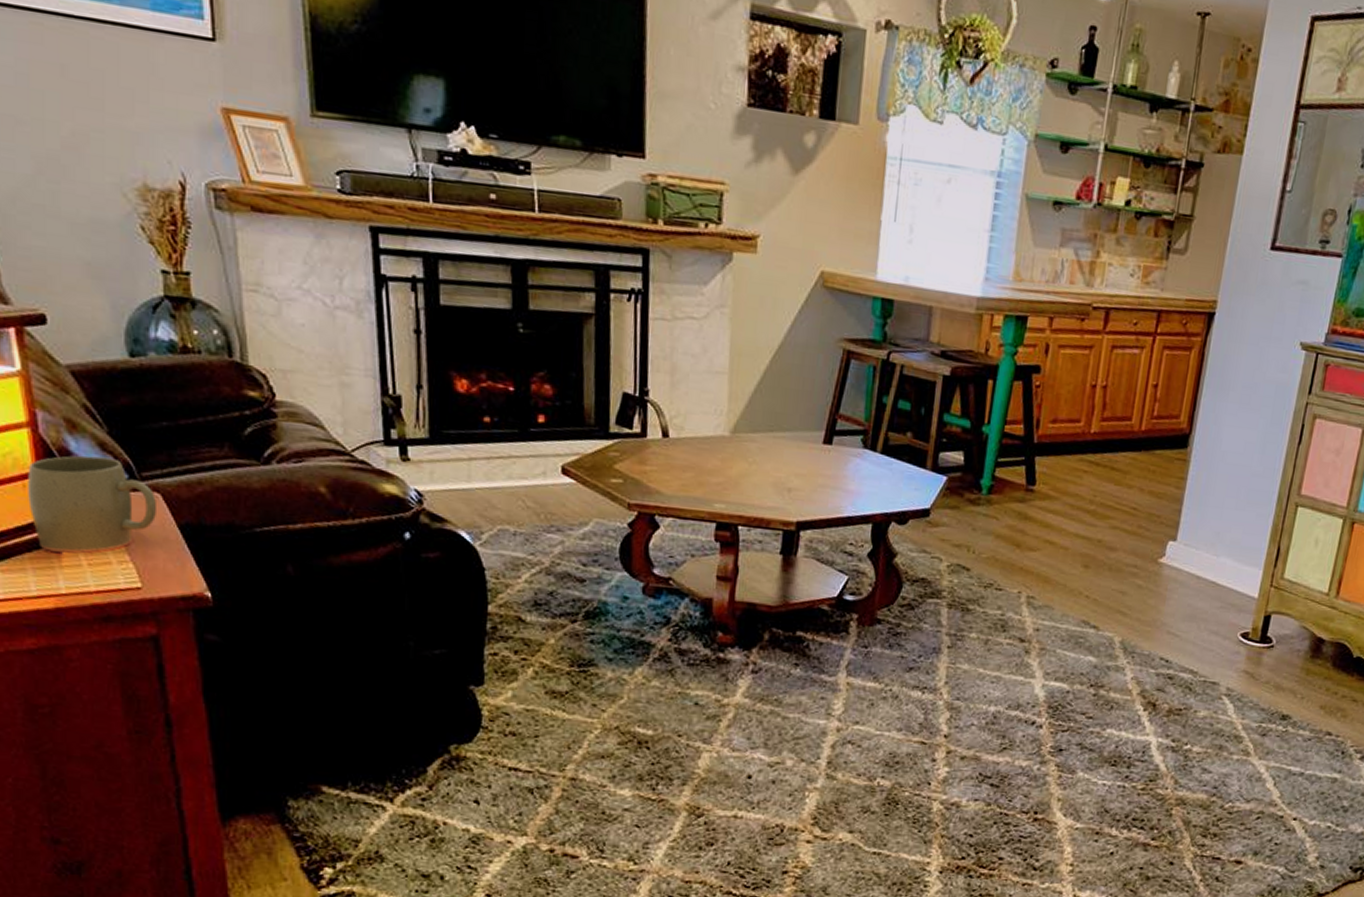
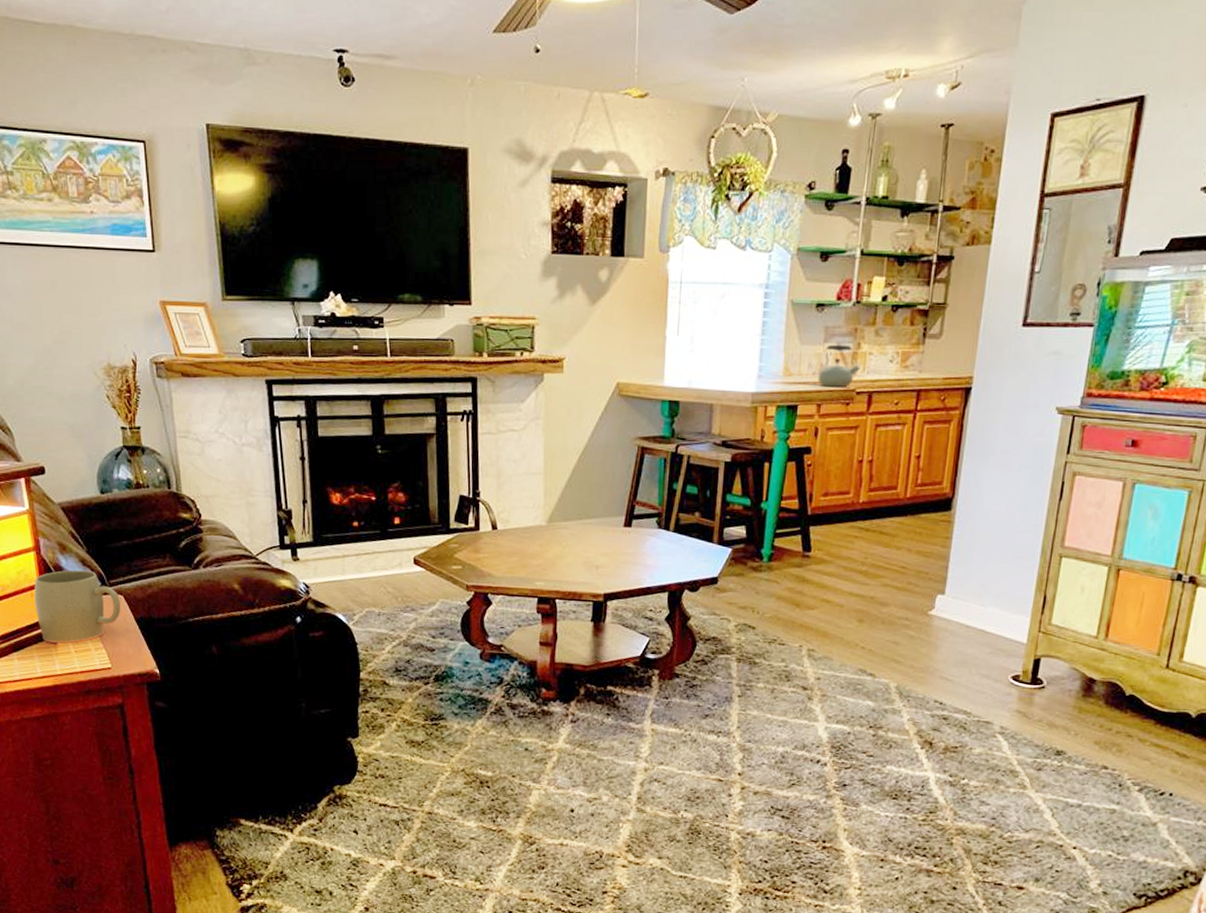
kettle: none [1051,250,1100,300] -> present [817,344,862,387]

